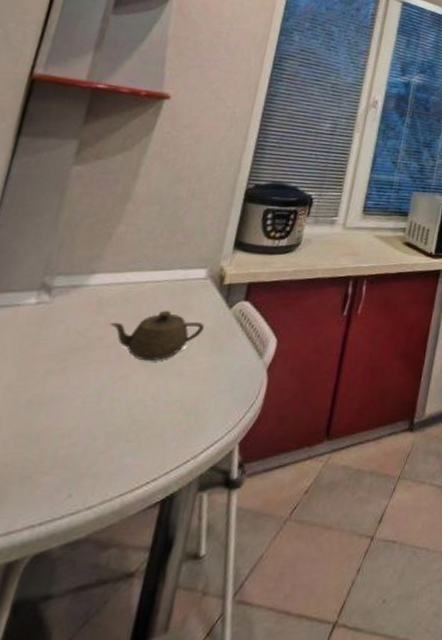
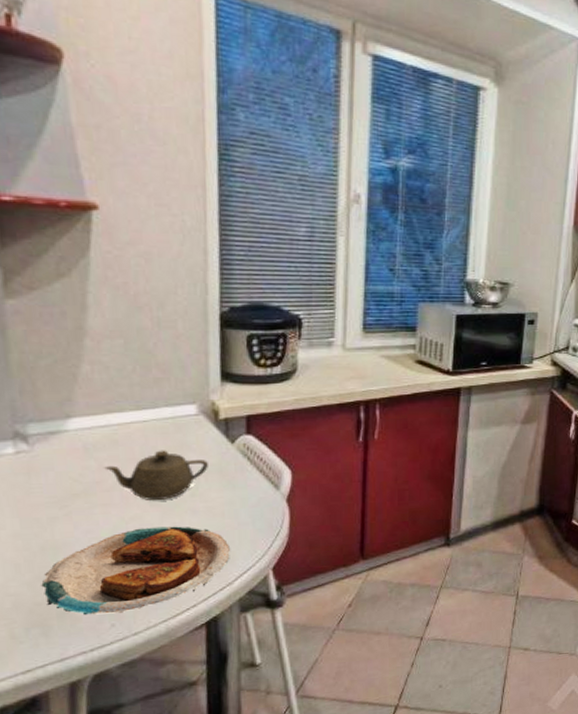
plate: none [13,388,204,482] -> present [41,526,230,616]

